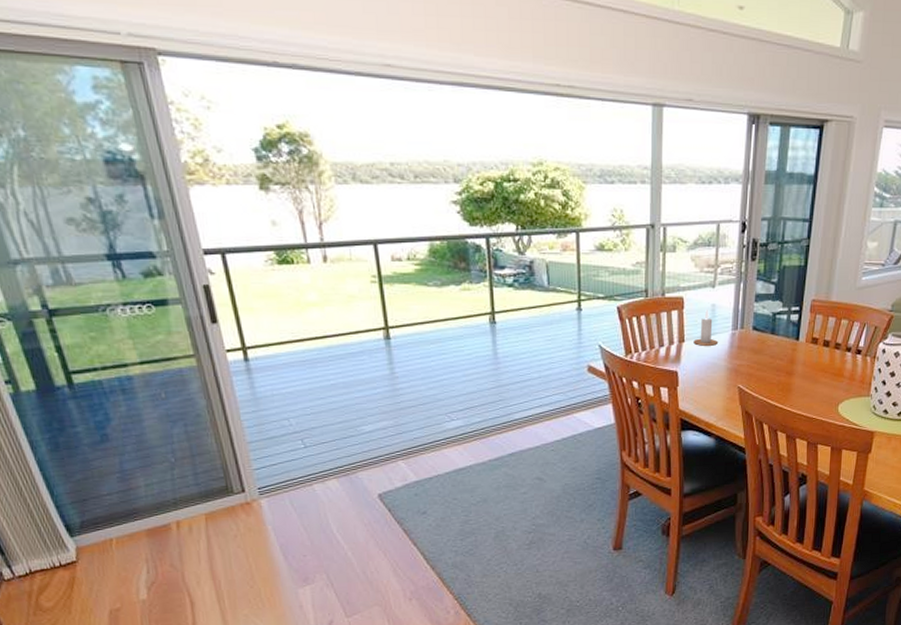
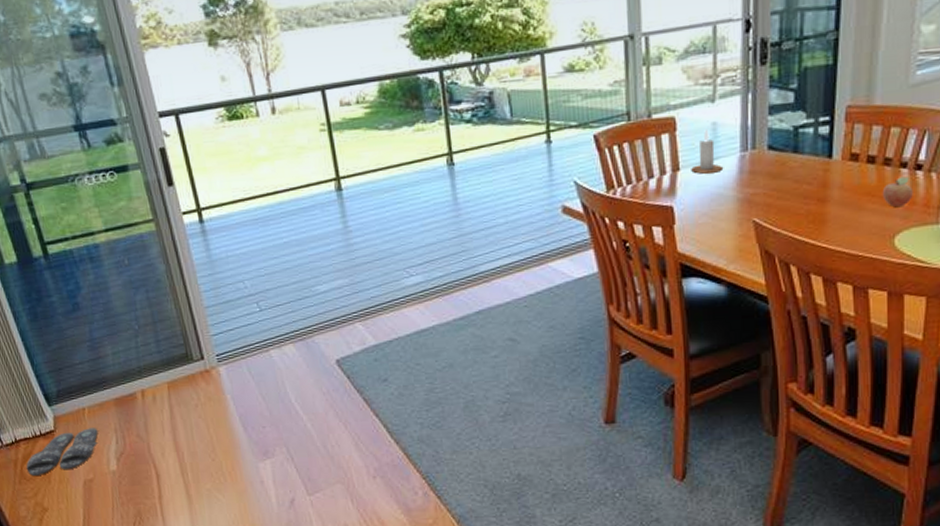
slippers: none [42,558,127,607] -> present [26,428,98,476]
fruit: none [832,358,854,382] -> present [882,176,913,208]

